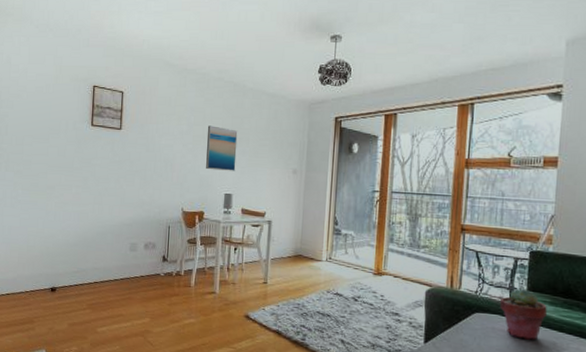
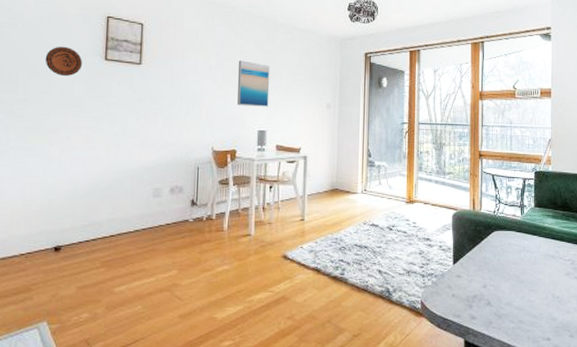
decorative plate: none [44,113,73,140] -> present [45,46,82,76]
potted succulent: present [499,288,547,340] -> none [513,205,550,251]

